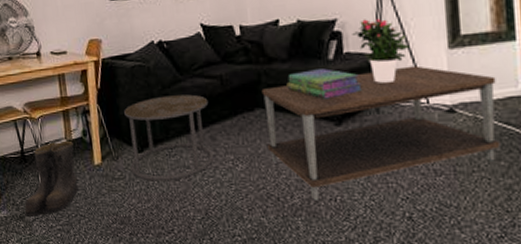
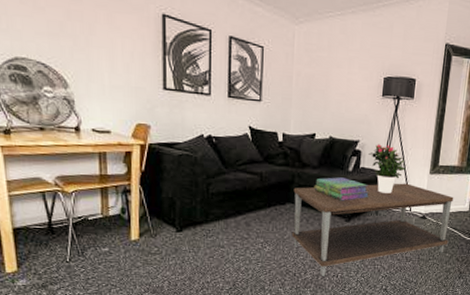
boots: present [24,141,79,217] -> none [48,217,112,285]
side table: present [124,94,214,181] -> none [167,184,248,258]

